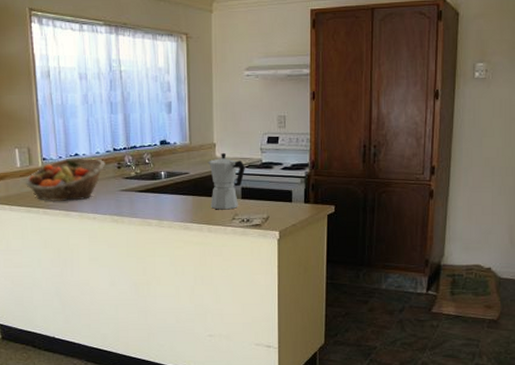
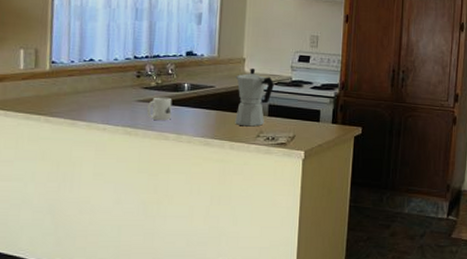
fruit basket: present [26,158,106,202] -> none [28,64,124,110]
mug: none [130,186,152,208] -> present [147,97,173,121]

